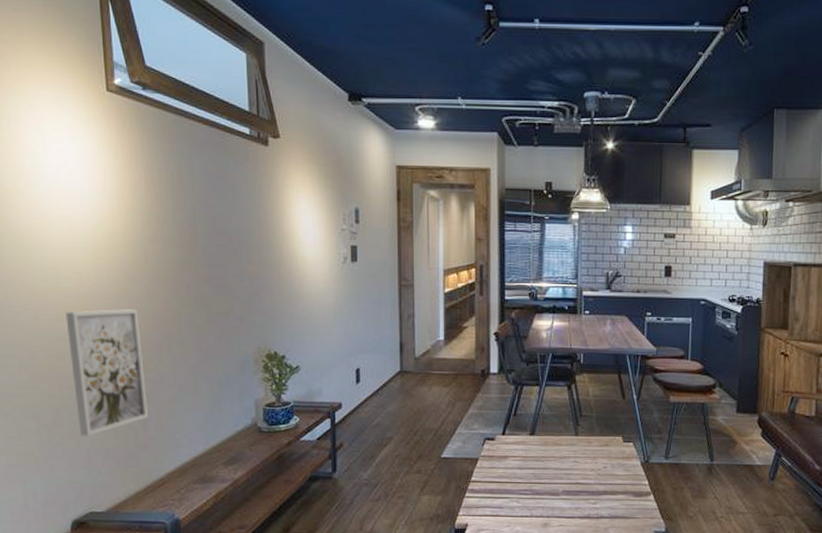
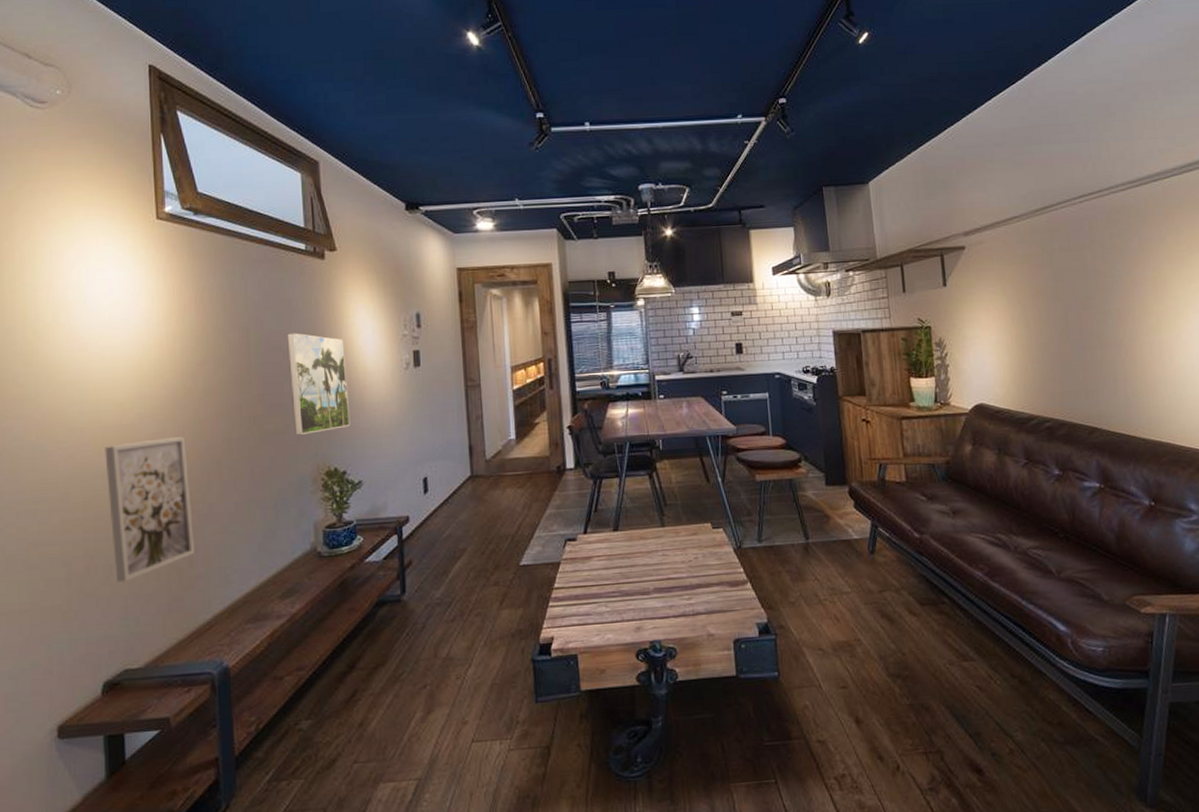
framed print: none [231,218,290,317] -> present [287,333,351,435]

